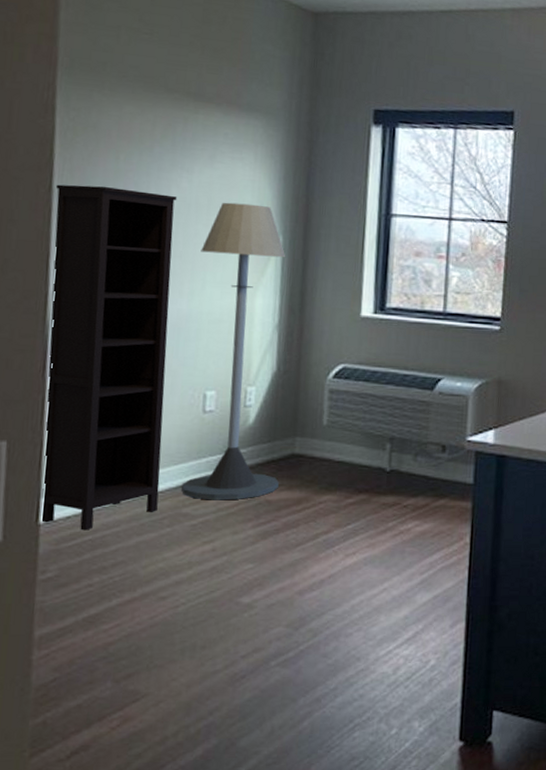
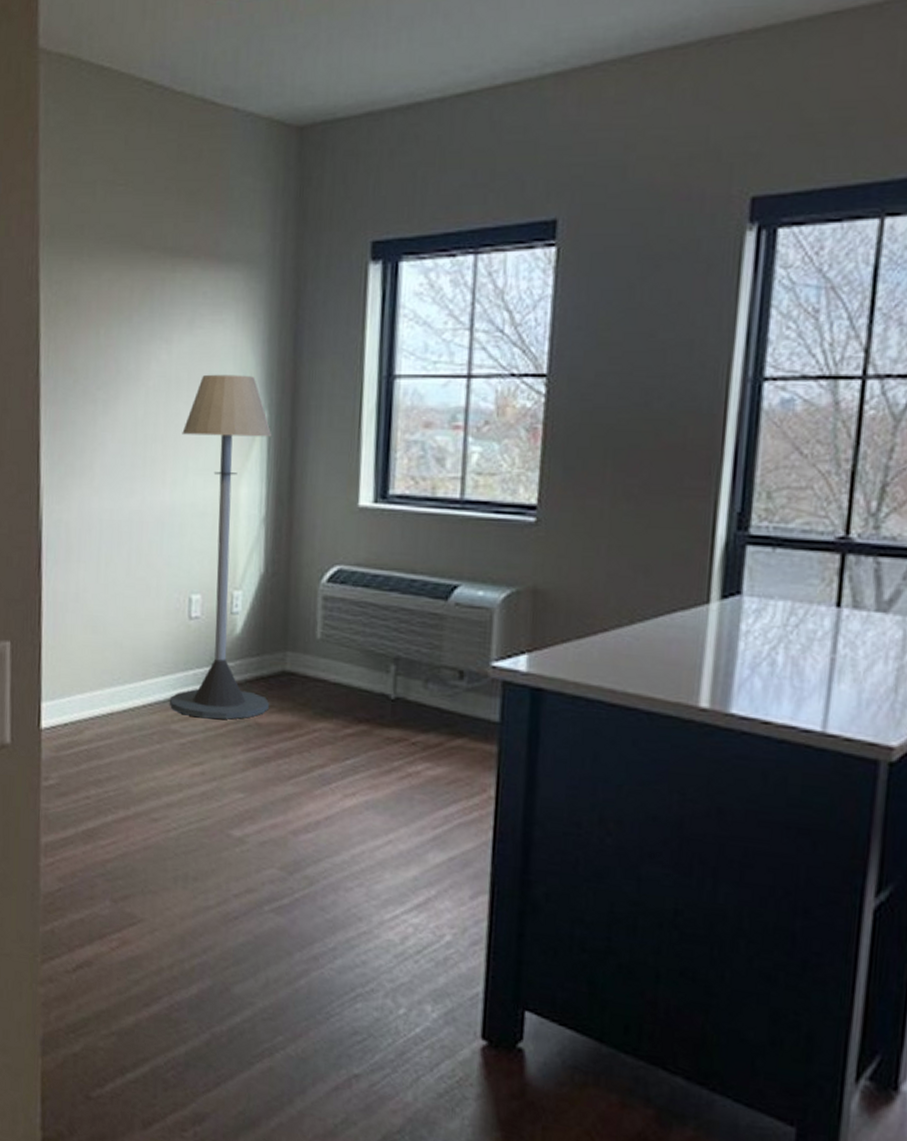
bookcase: present [41,184,177,531] -> none [42,365,157,740]

